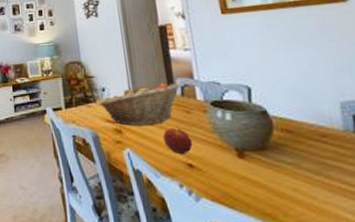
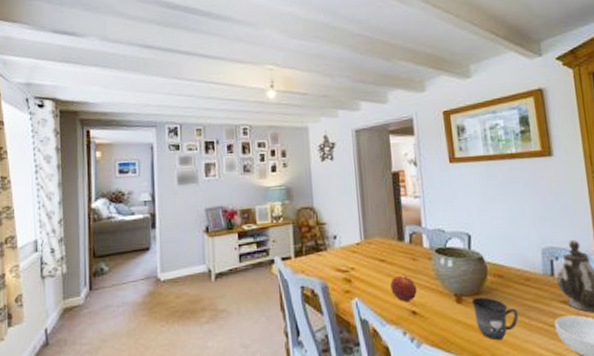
fruit basket: present [99,82,180,126] -> none [330,229,409,274]
mug: none [255,152,316,199] -> present [471,297,519,340]

